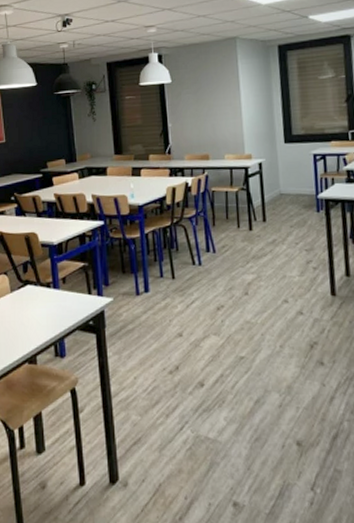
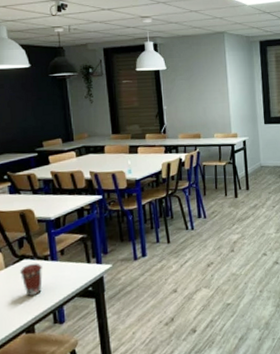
coffee cup: none [24,289,45,324] -> present [20,263,43,296]

